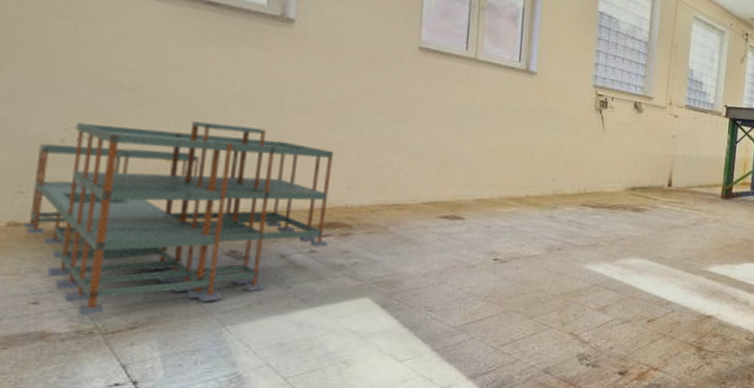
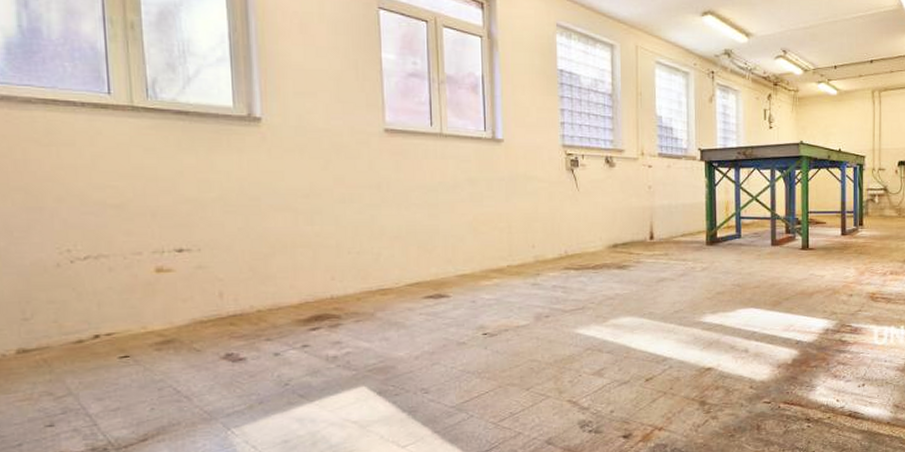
storage shelving: present [24,120,333,317] -> none [32,229,319,434]

